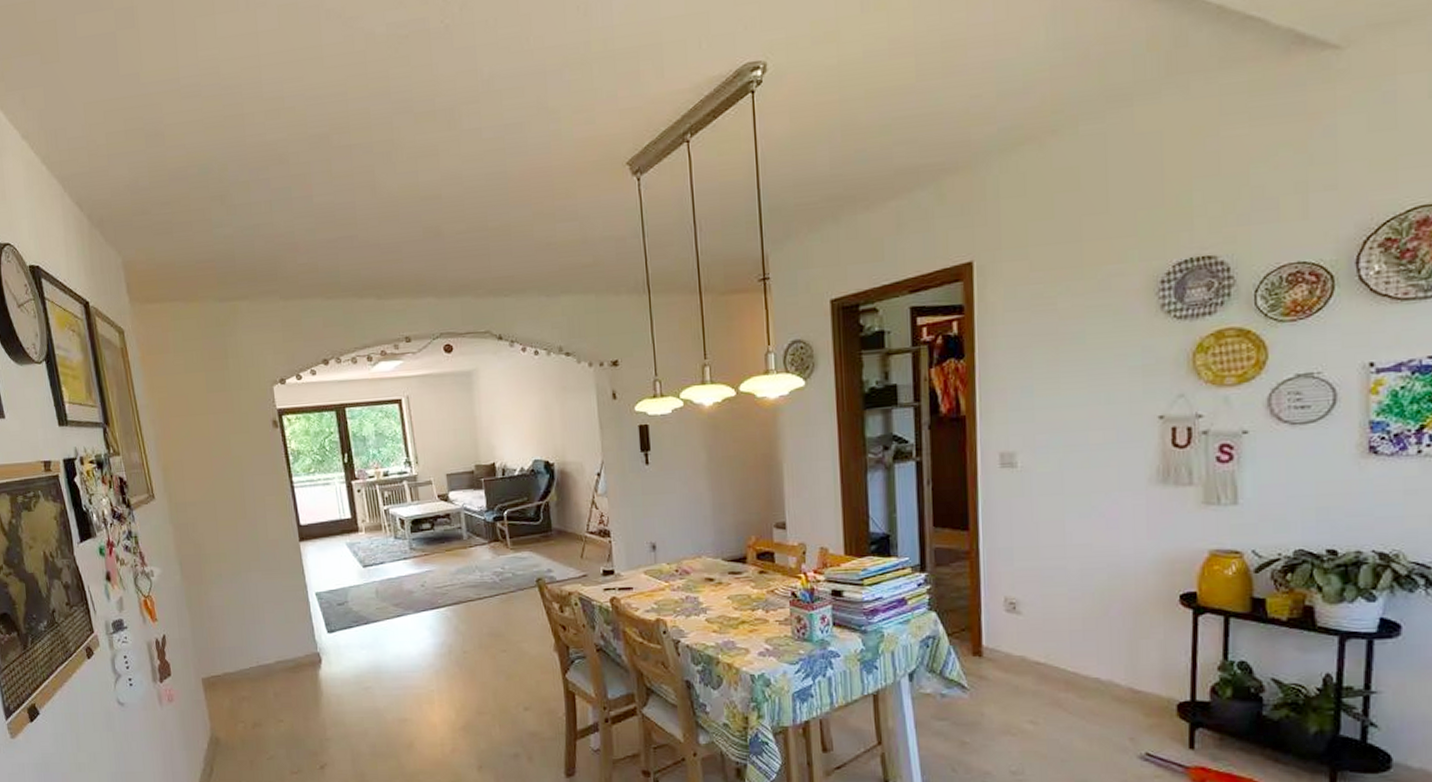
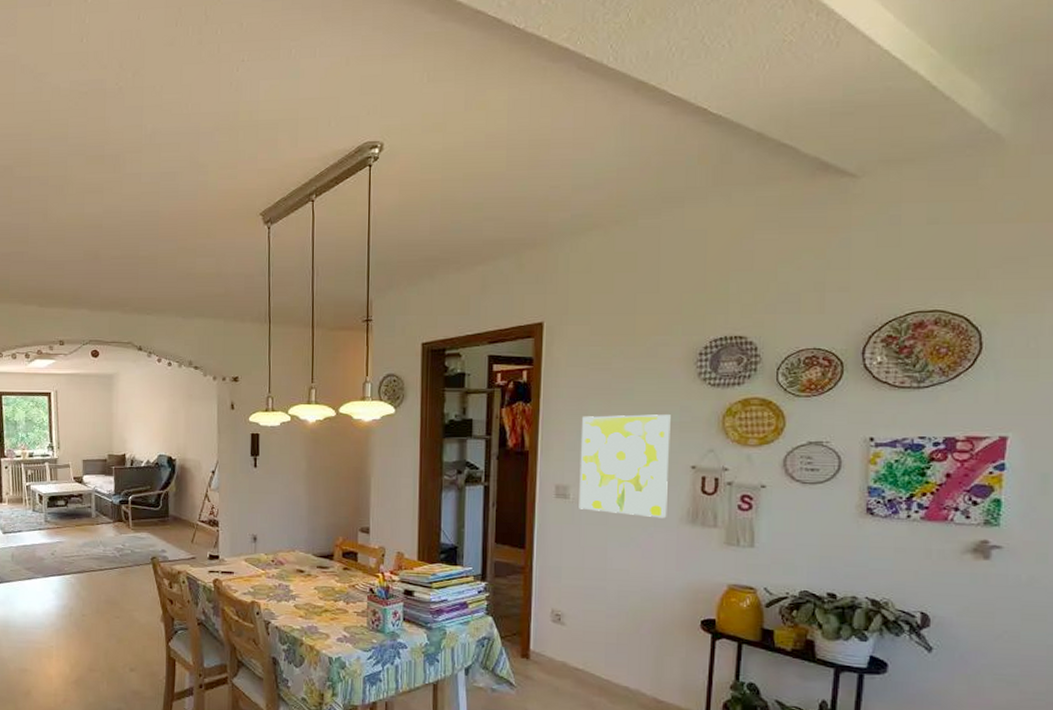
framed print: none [1026,357,1133,481] -> present [579,414,671,519]

